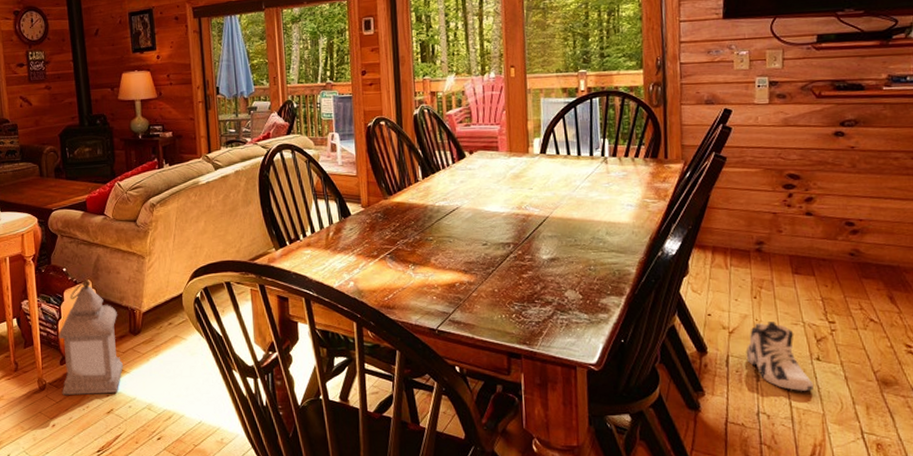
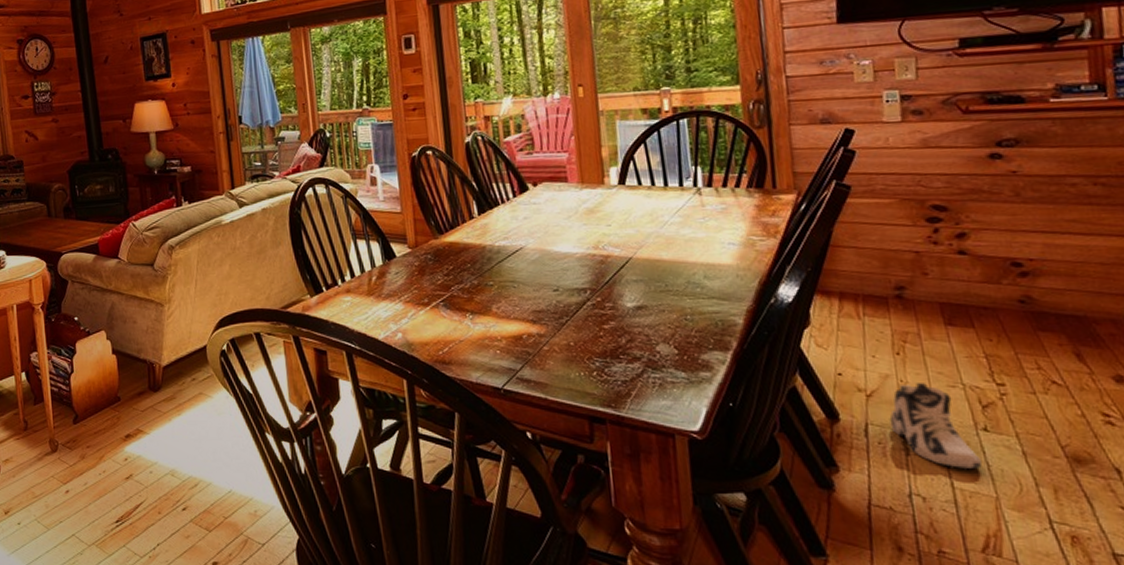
lantern: present [58,278,123,395] -> none [70,328,142,458]

